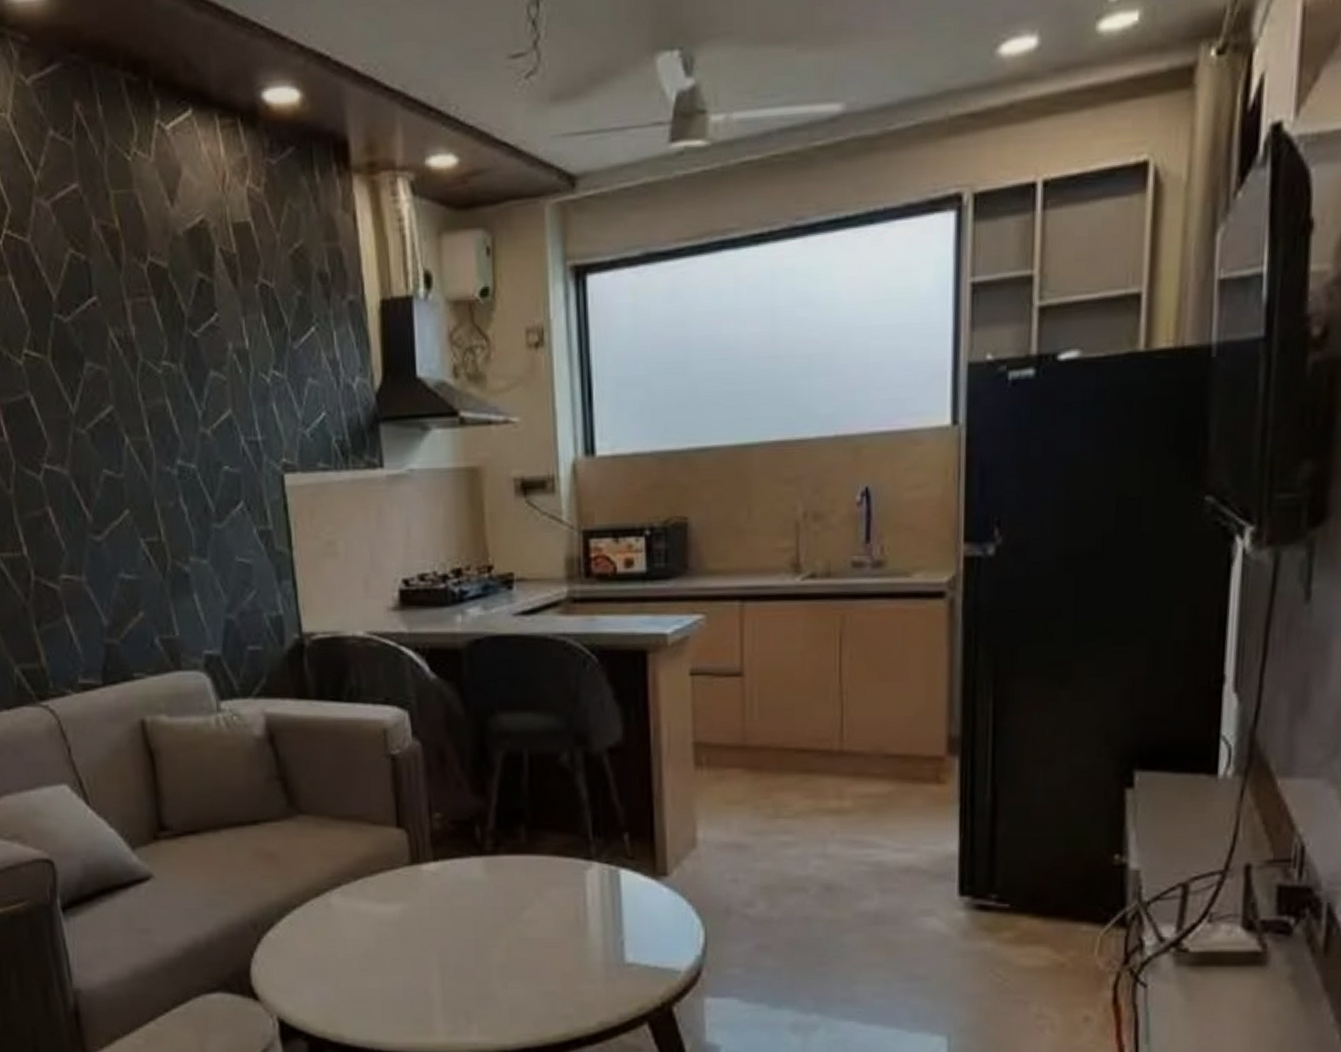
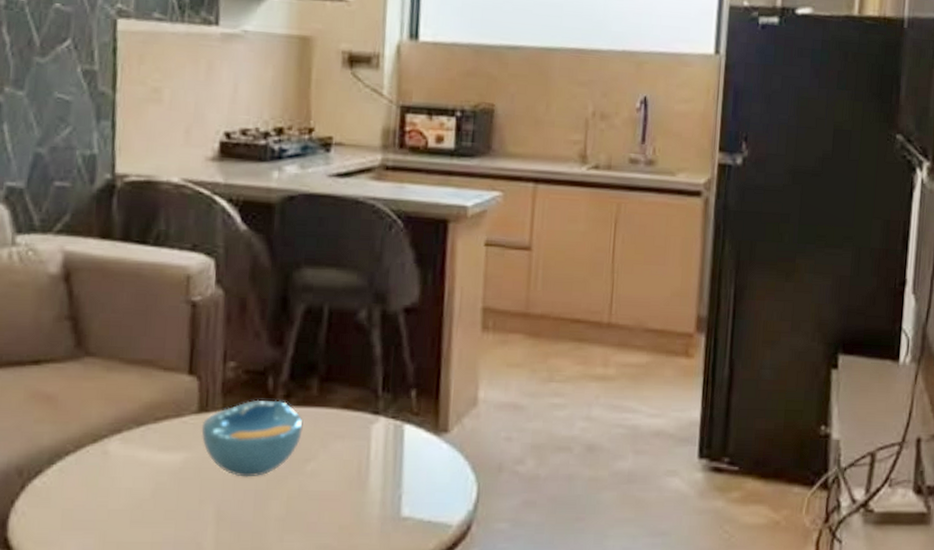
bowl: none [415,849,515,926] -> present [201,399,303,477]

